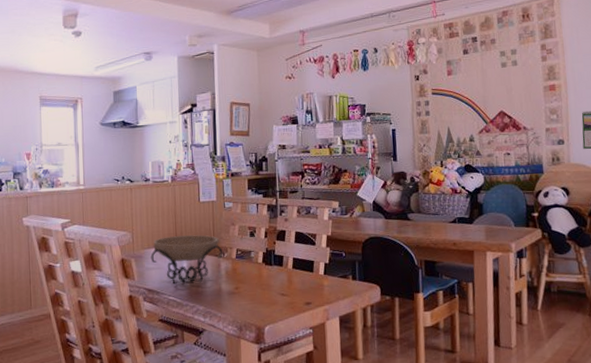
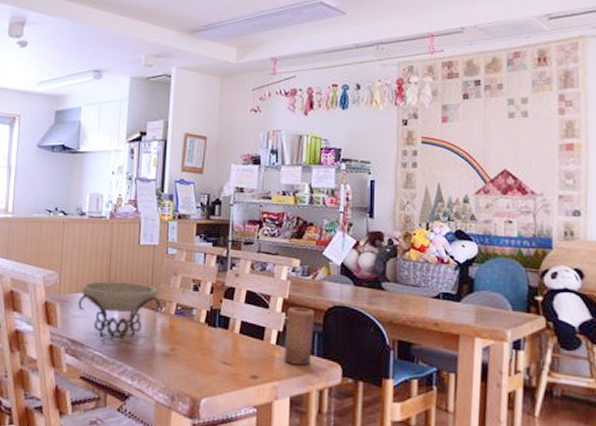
candle: none [331,241,355,290] -> present [283,307,314,366]

